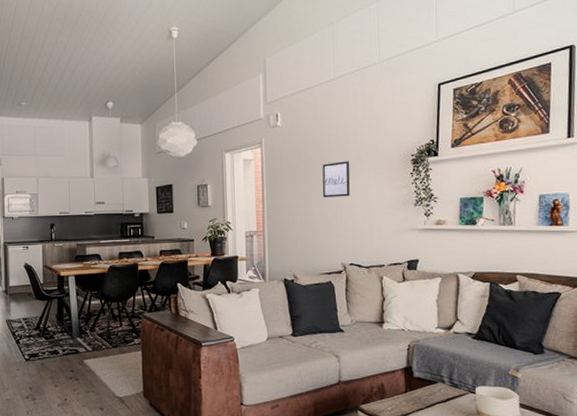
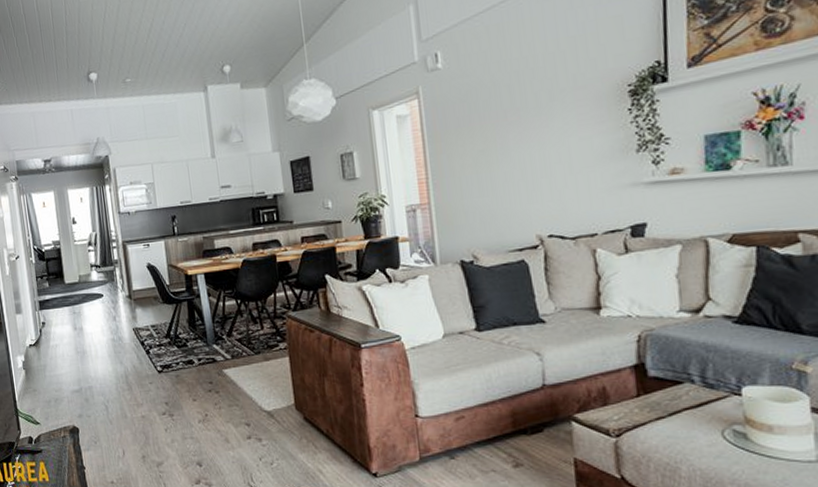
wall art: present [322,161,350,198] -> none [502,103,543,154]

